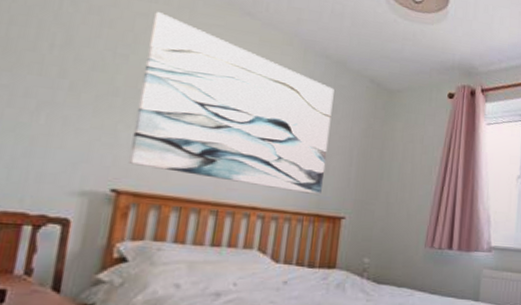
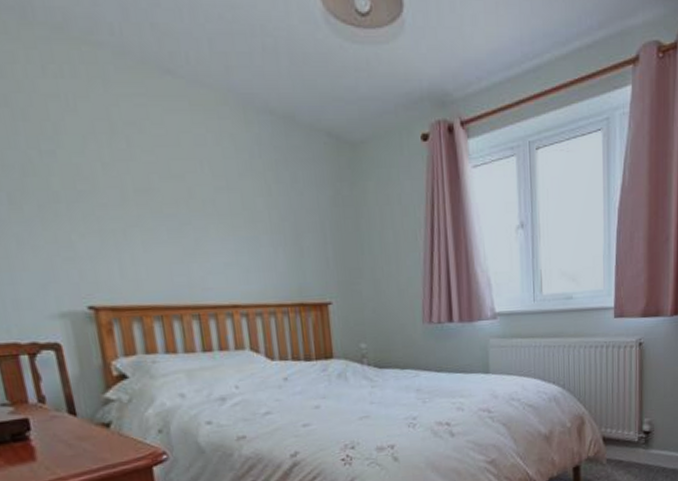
wall art: present [128,12,335,195] -> none [65,90,301,282]

